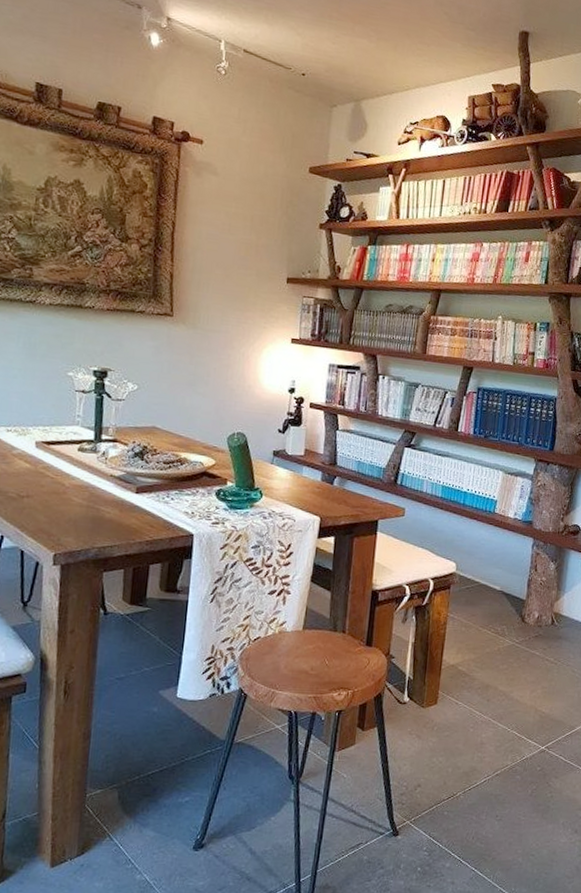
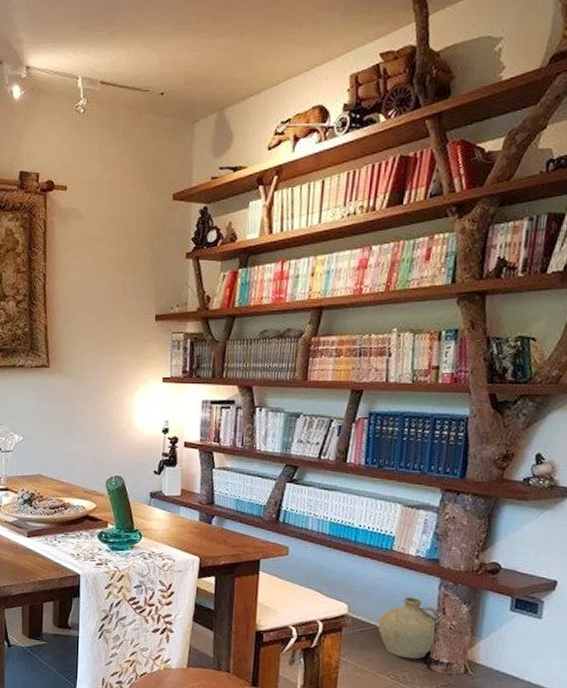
ceramic jug: none [481,555,532,613] -> present [378,597,439,659]

